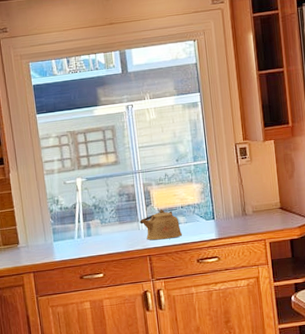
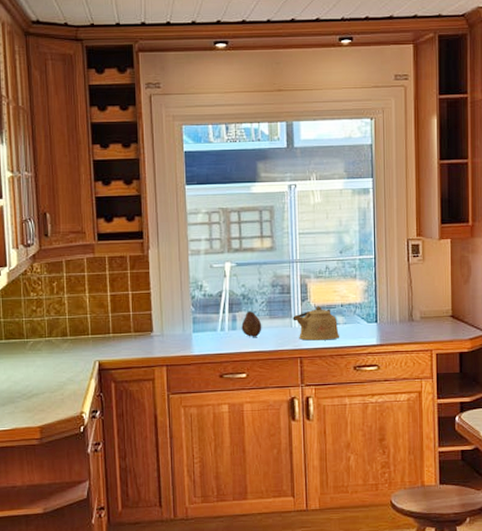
fruit: none [95,218,114,242] -> present [241,310,262,337]

